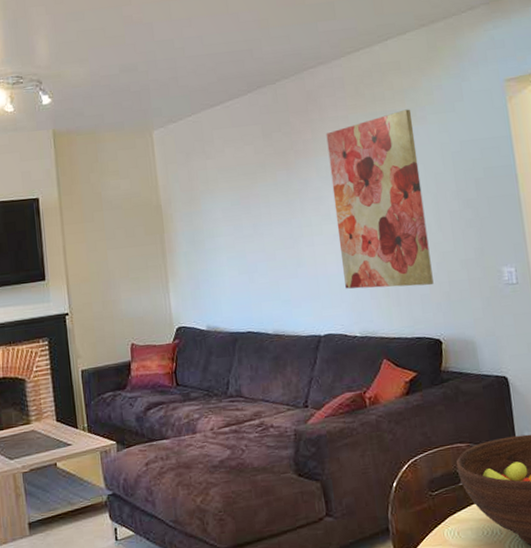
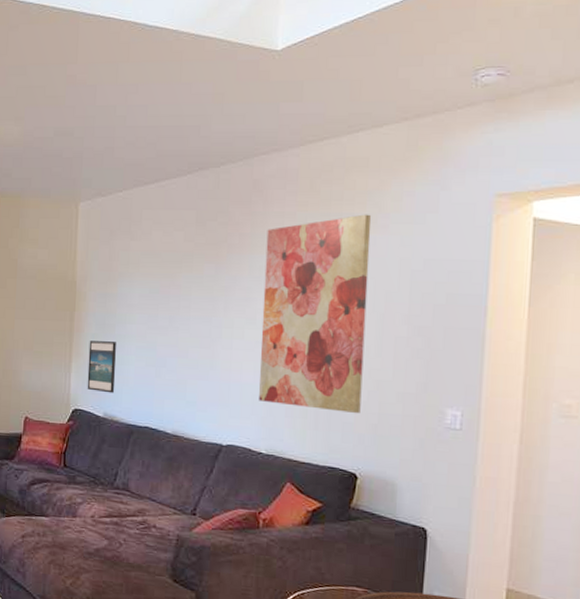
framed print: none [182,256,214,307] -> present [87,341,117,393]

